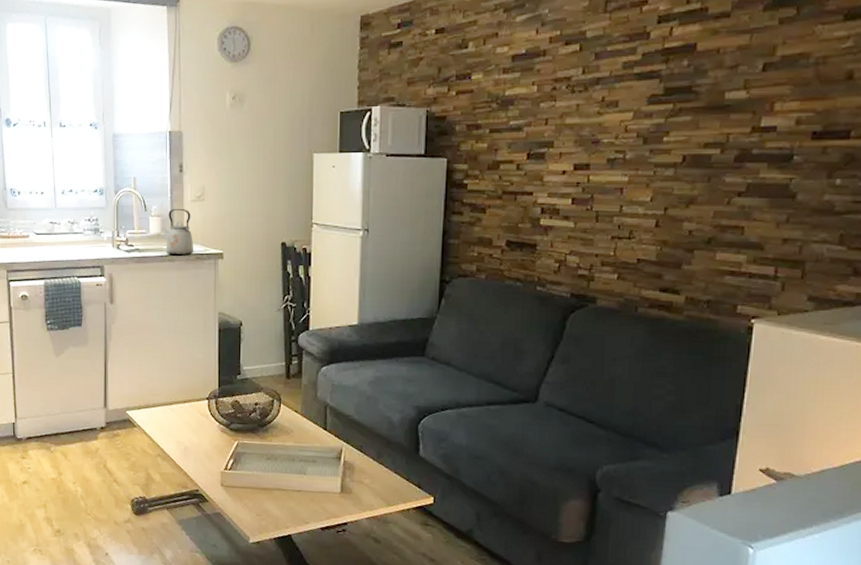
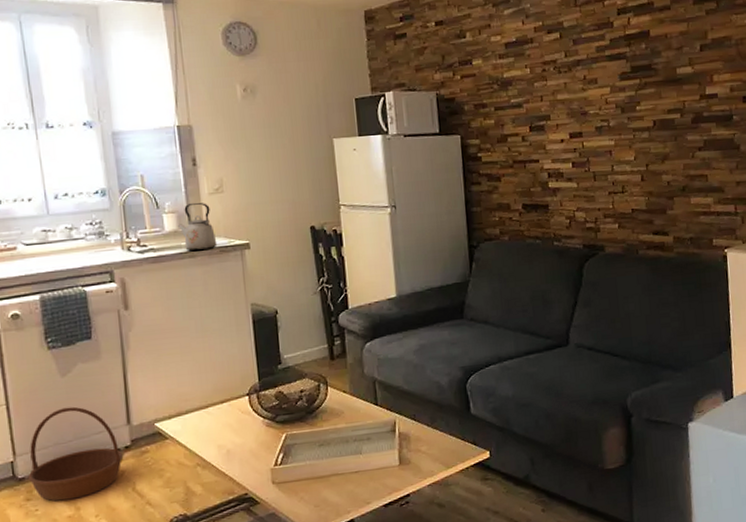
basket: none [25,384,99,465] -> present [28,406,124,502]

